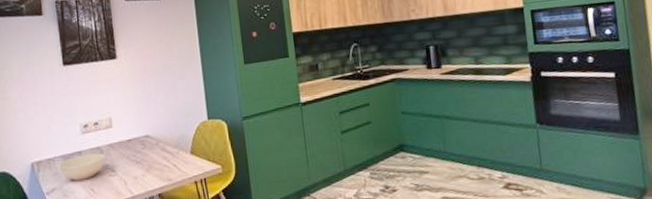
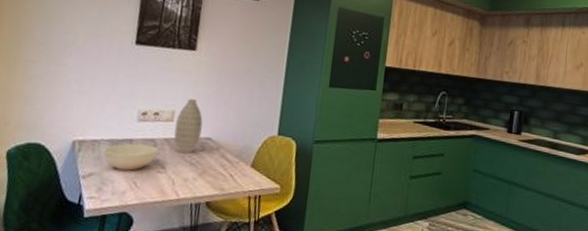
vase: none [114,103,139,155] -> present [174,99,203,154]

